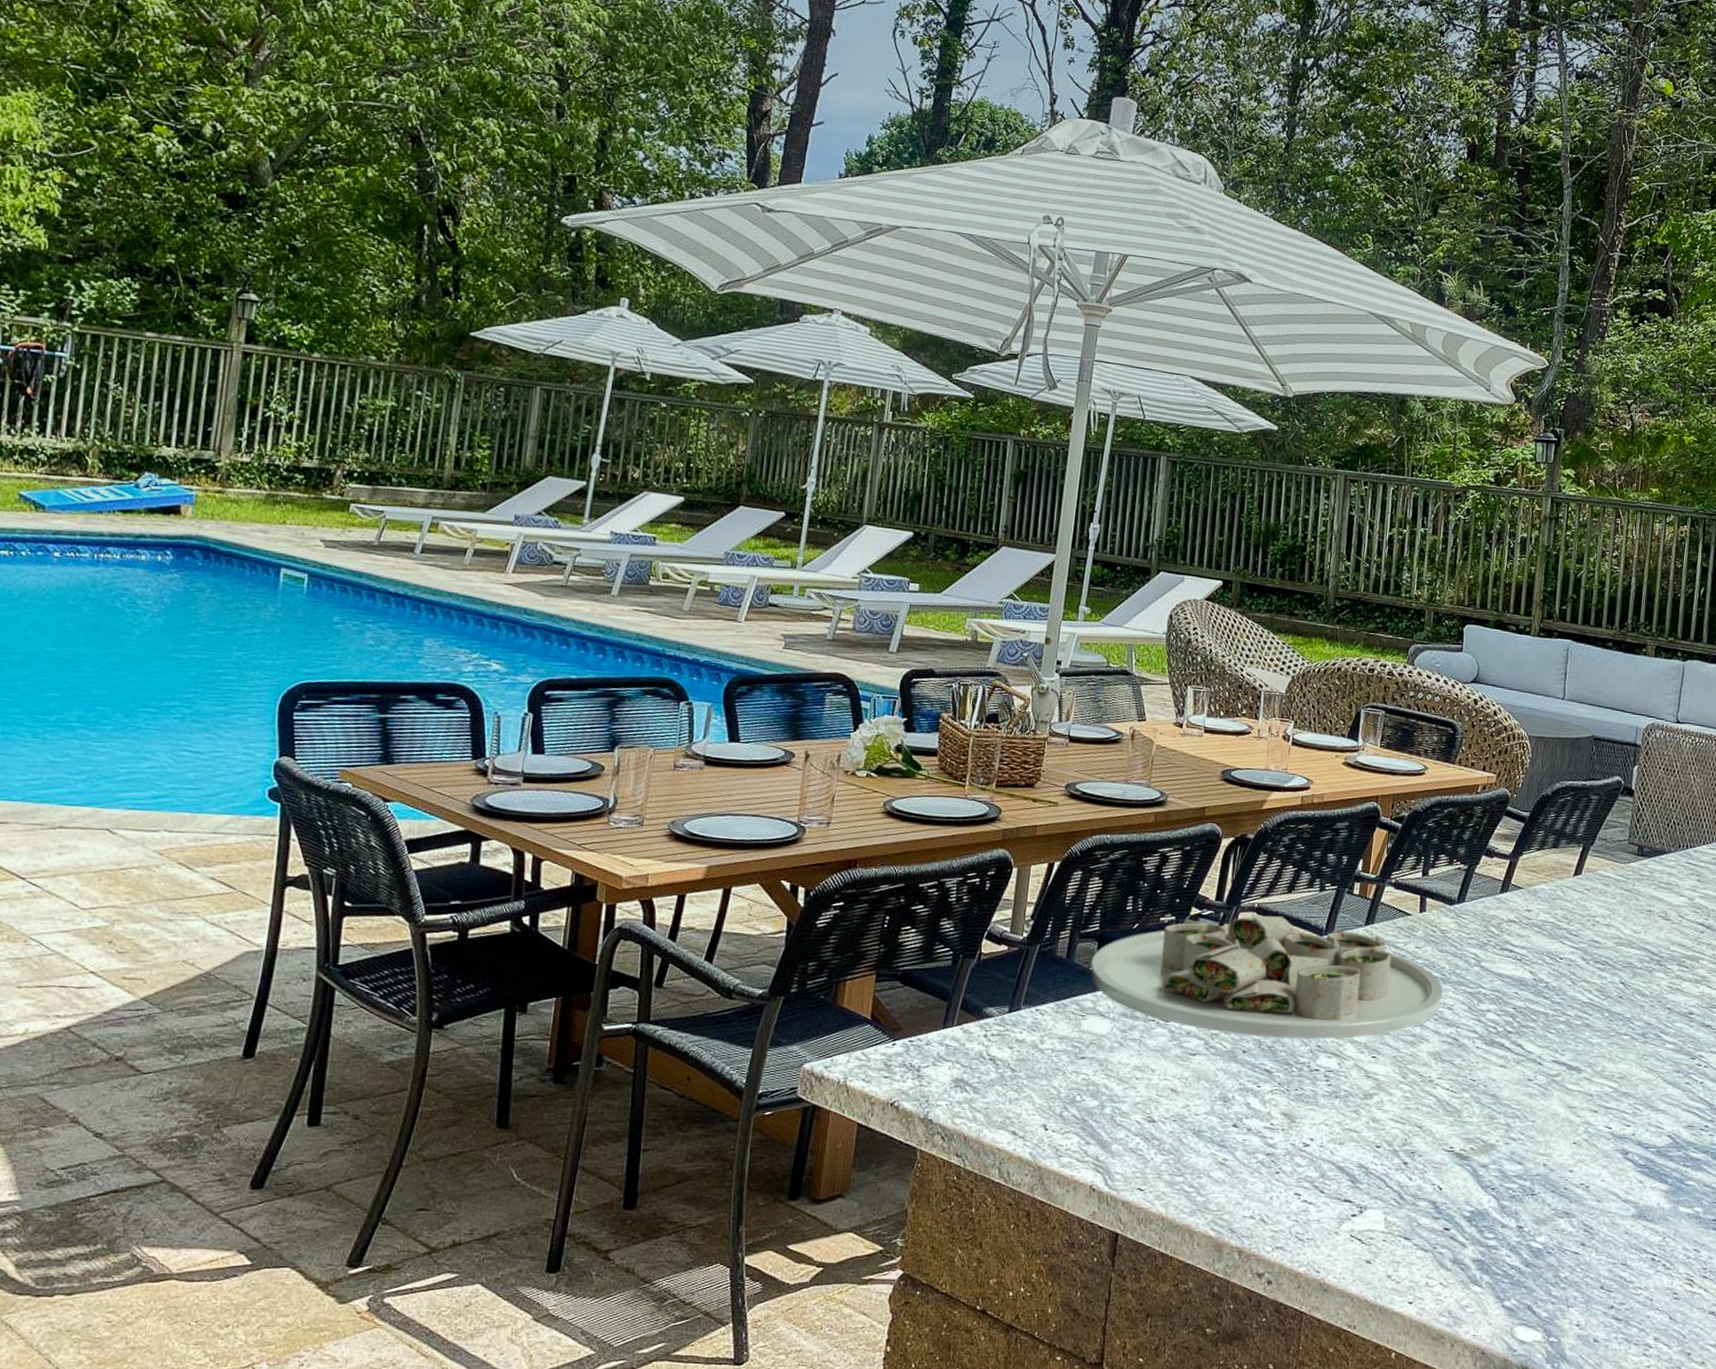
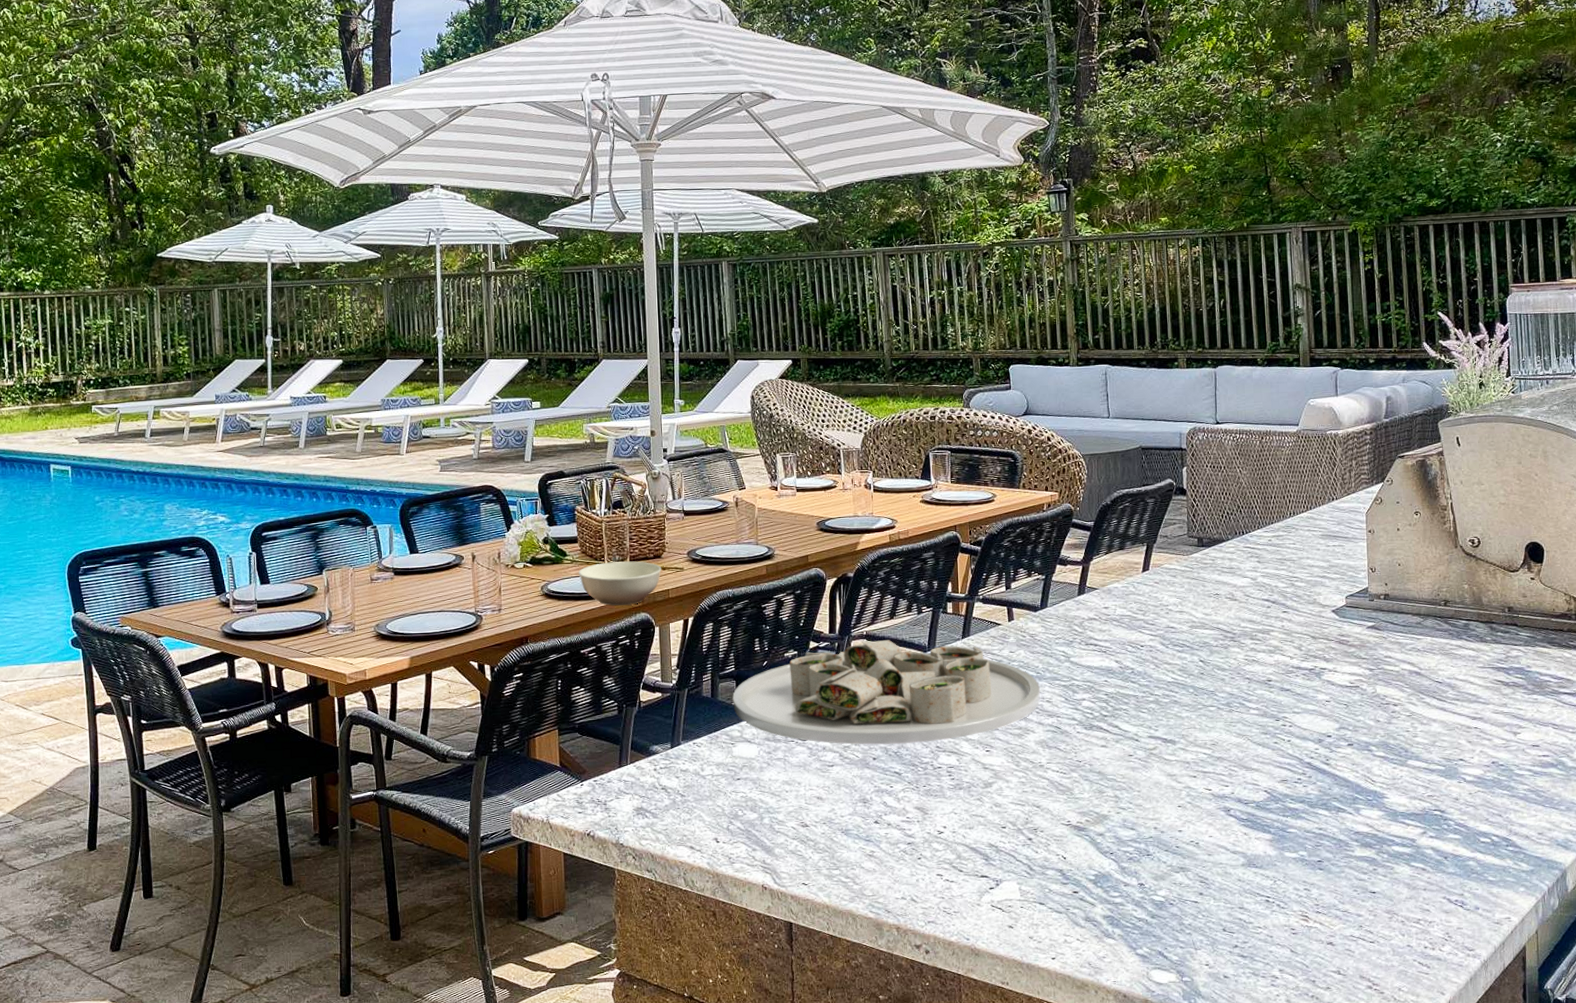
bowl: none [931,784,1033,838] -> present [578,561,662,606]

